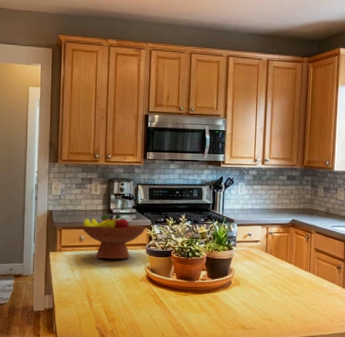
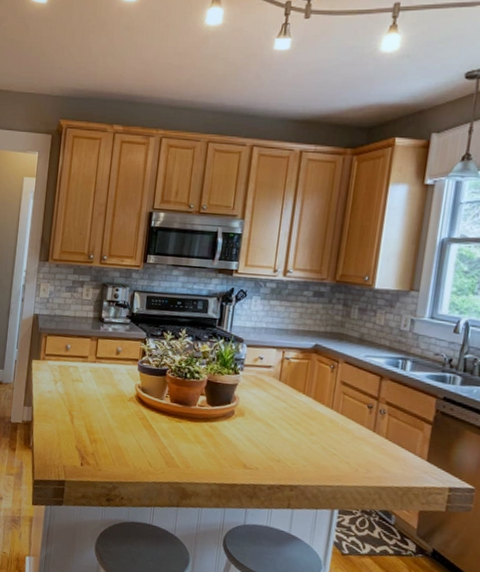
fruit bowl: present [80,213,147,260] -> none [67,322,141,375]

